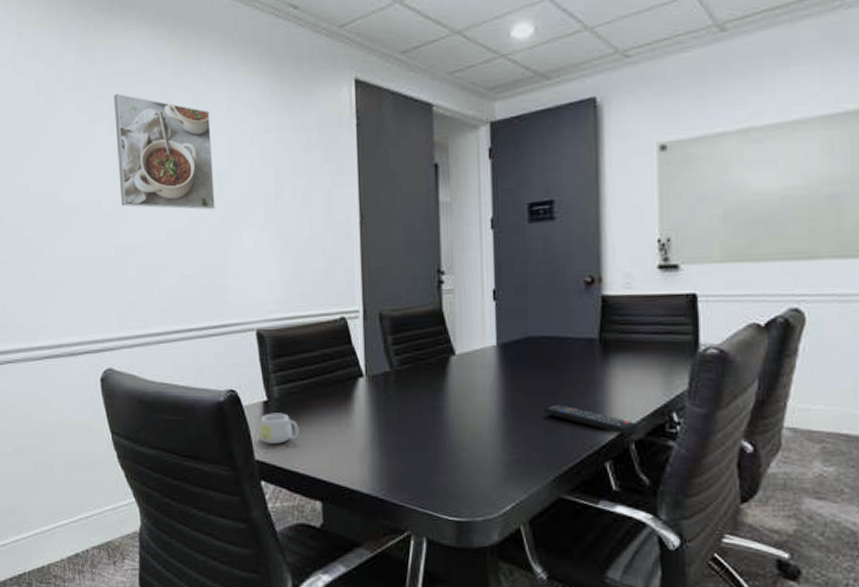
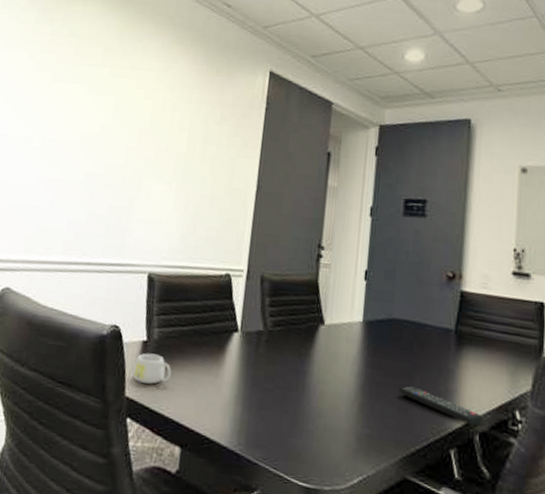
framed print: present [114,94,215,210] -> none [50,50,142,160]

